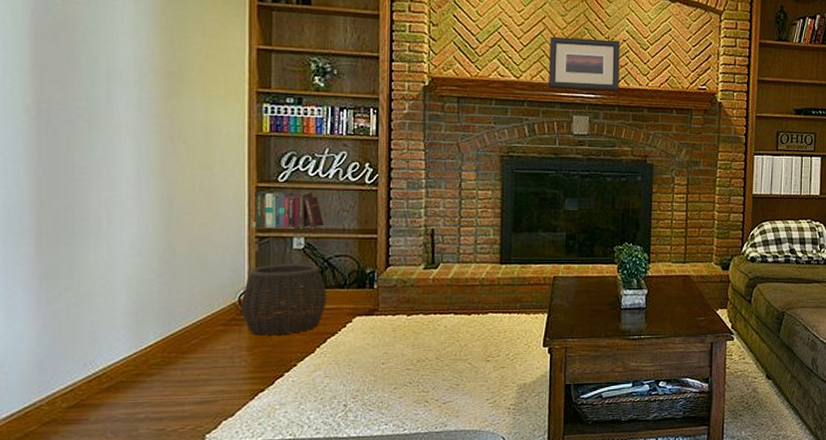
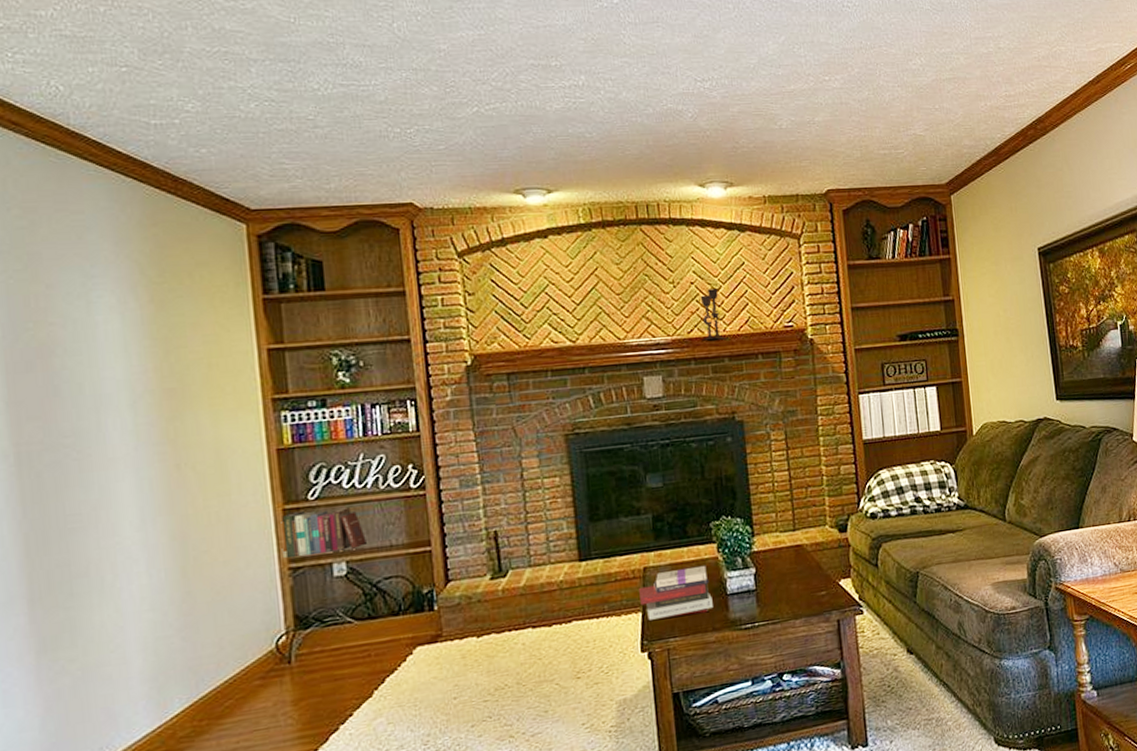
woven basket: present [240,264,327,336] -> none [278,591,381,685]
books: none [547,281,608,322] -> present [639,565,713,621]
picture frame: present [549,36,620,91] -> none [606,284,693,349]
candlestick: none [626,48,649,94] -> present [700,288,728,342]

